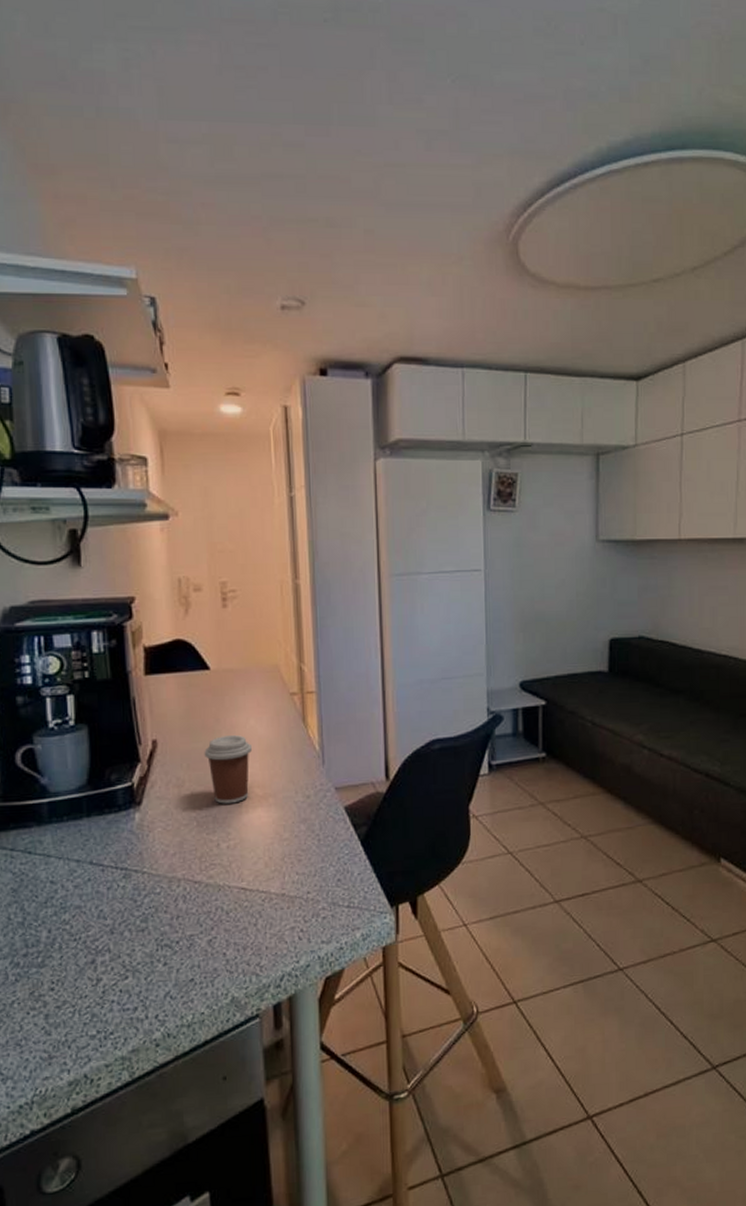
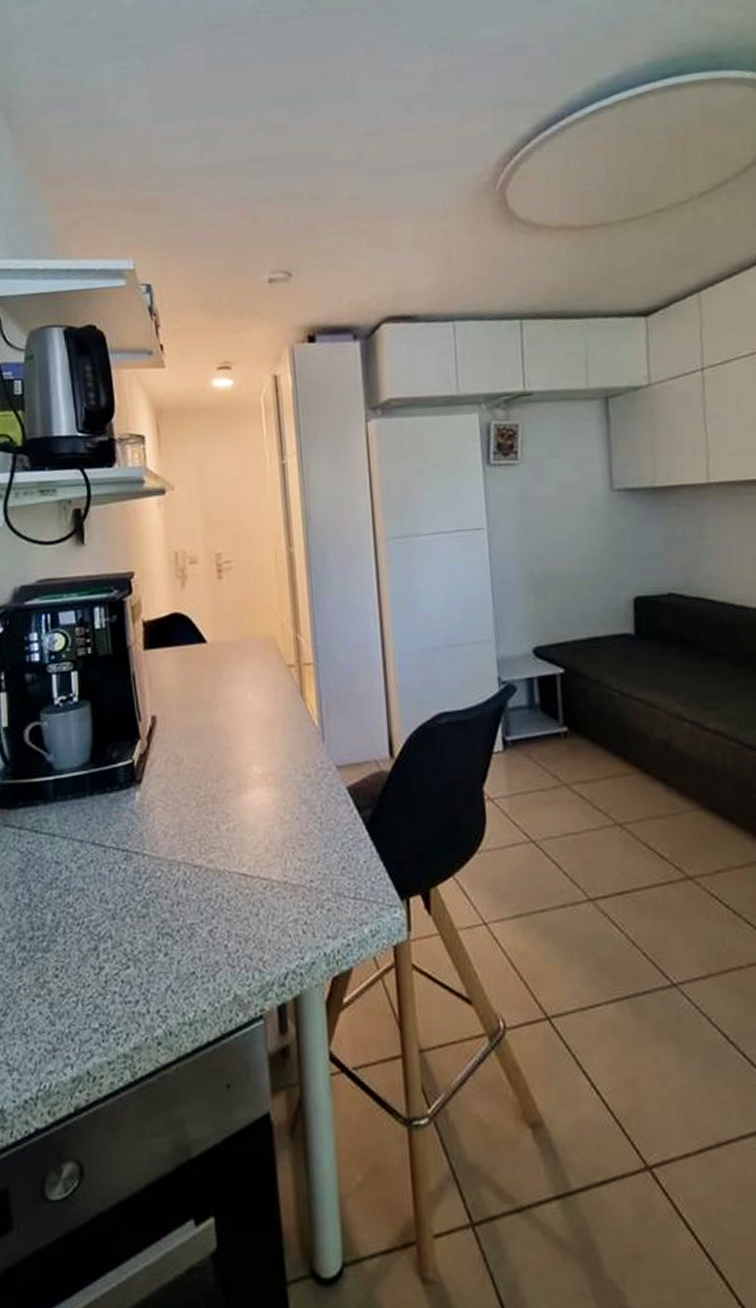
coffee cup: present [204,735,252,804] -> none [202,710,250,783]

